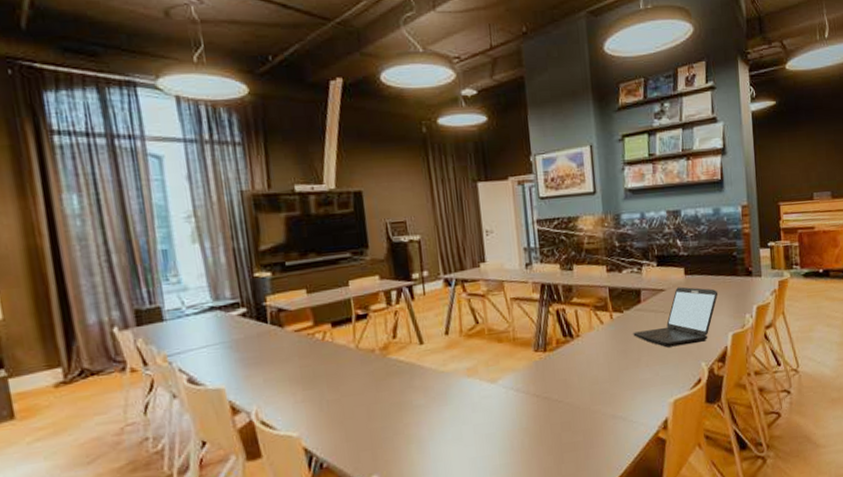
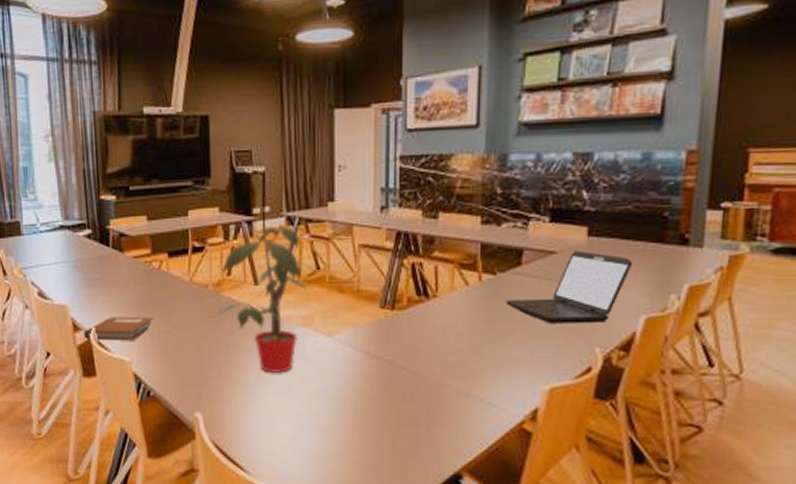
notebook: none [243,388,321,422] -> present [83,316,154,341]
potted plant: none [383,285,475,426] -> present [214,224,315,374]

